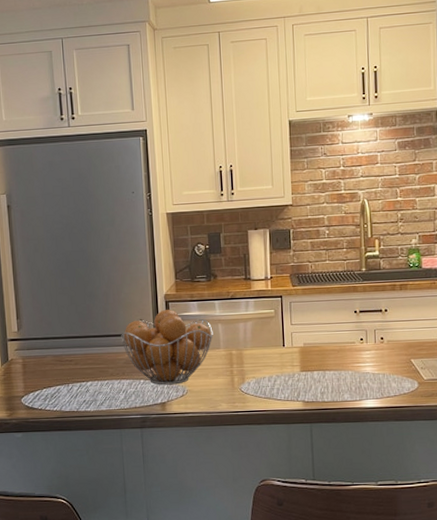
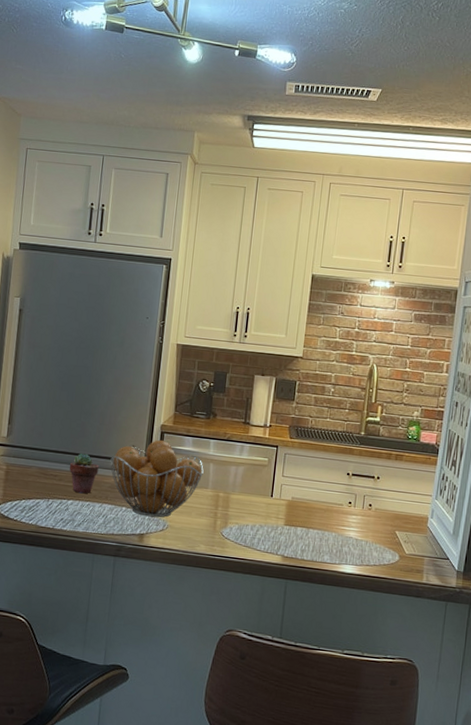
potted succulent: none [82,334,112,374] -> present [69,453,99,494]

